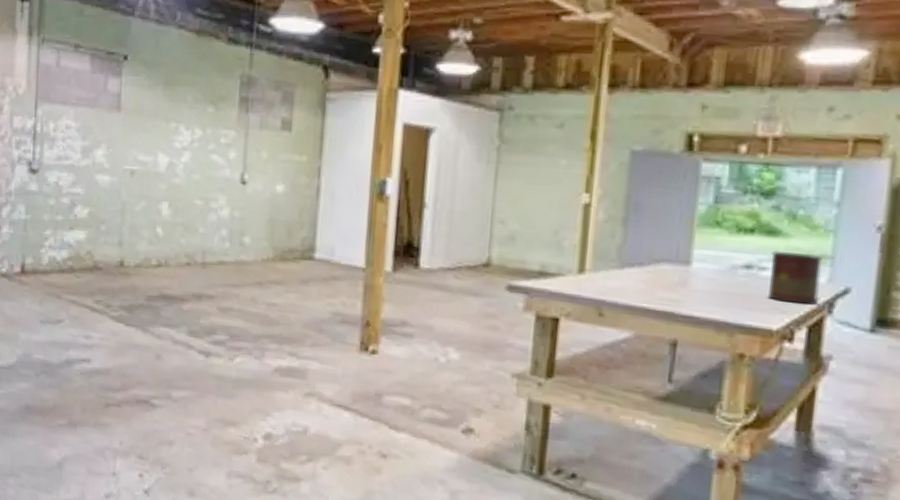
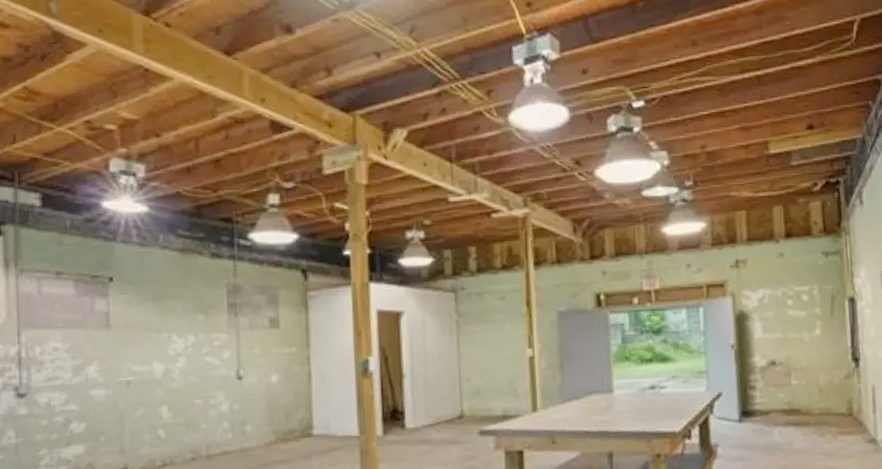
paint can: present [767,250,822,306] -> none [666,371,702,410]

